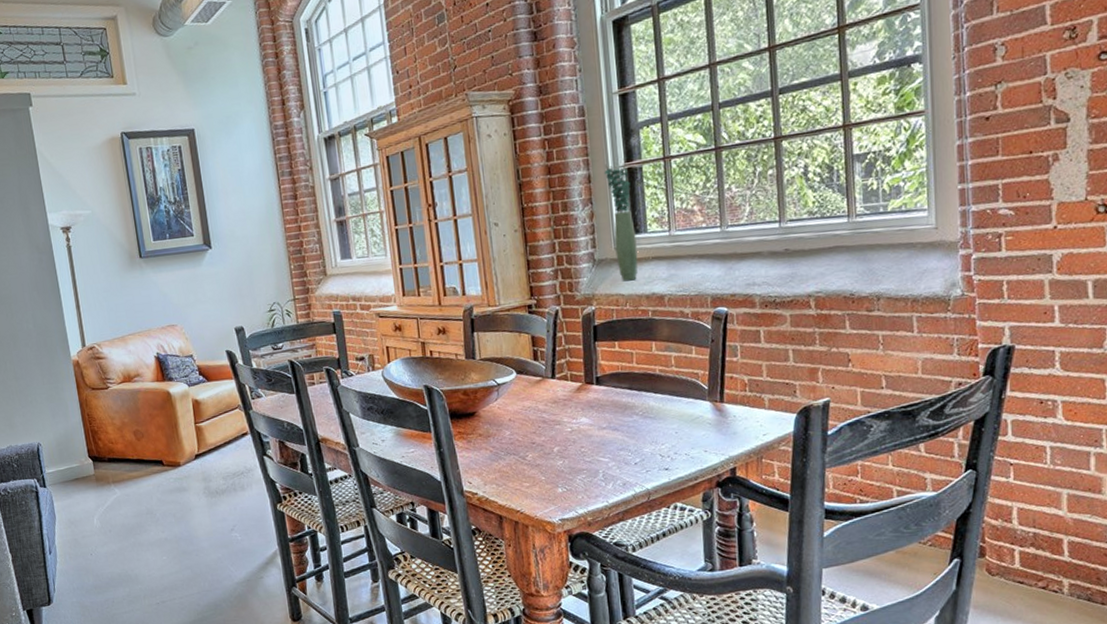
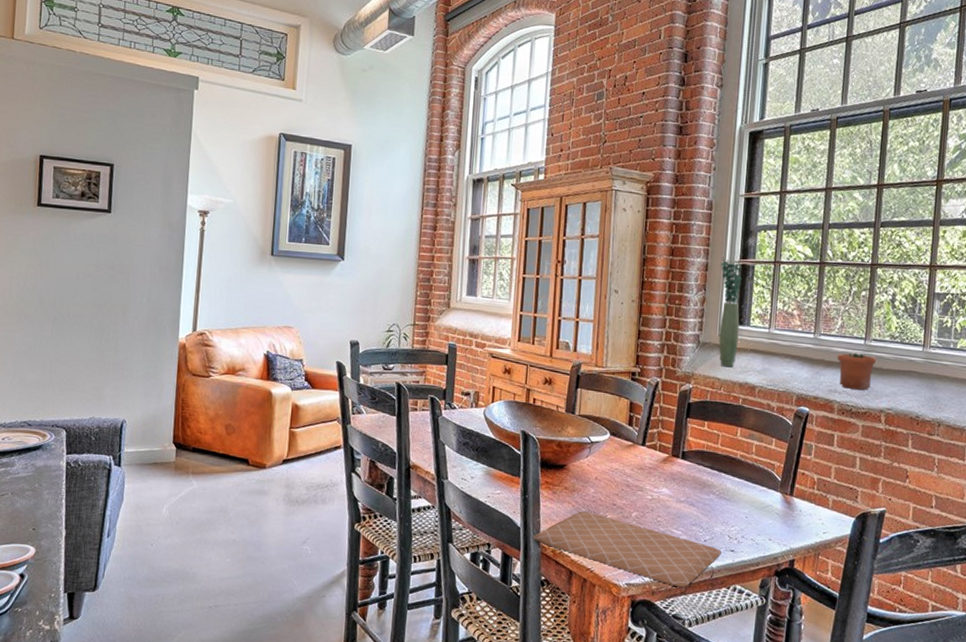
placemat: none [455,454,655,515] -> present [532,511,721,588]
planter: none [750,238,795,279] -> present [837,353,876,390]

